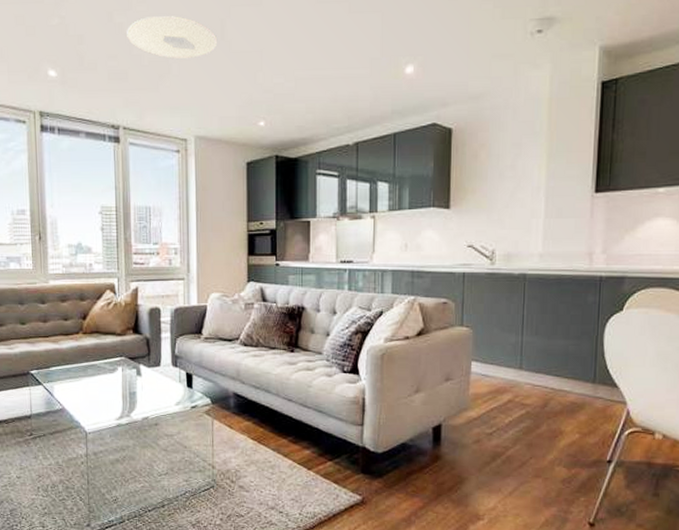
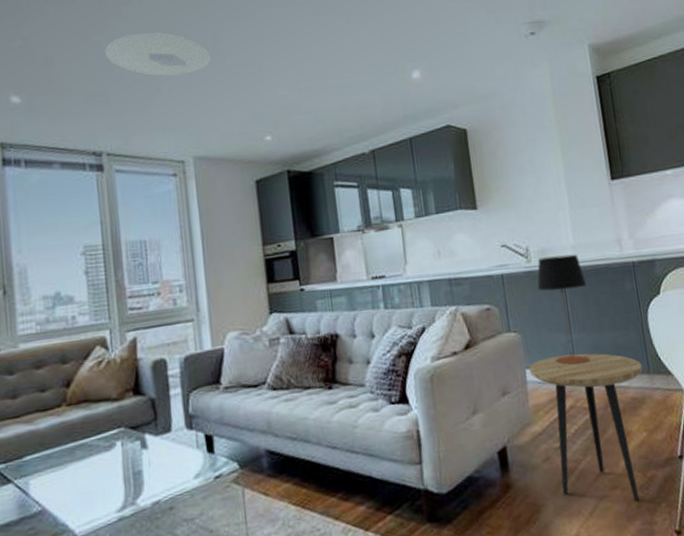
side table: none [475,354,588,493] -> present [529,353,643,503]
table lamp: none [496,262,547,365] -> present [537,254,589,365]

